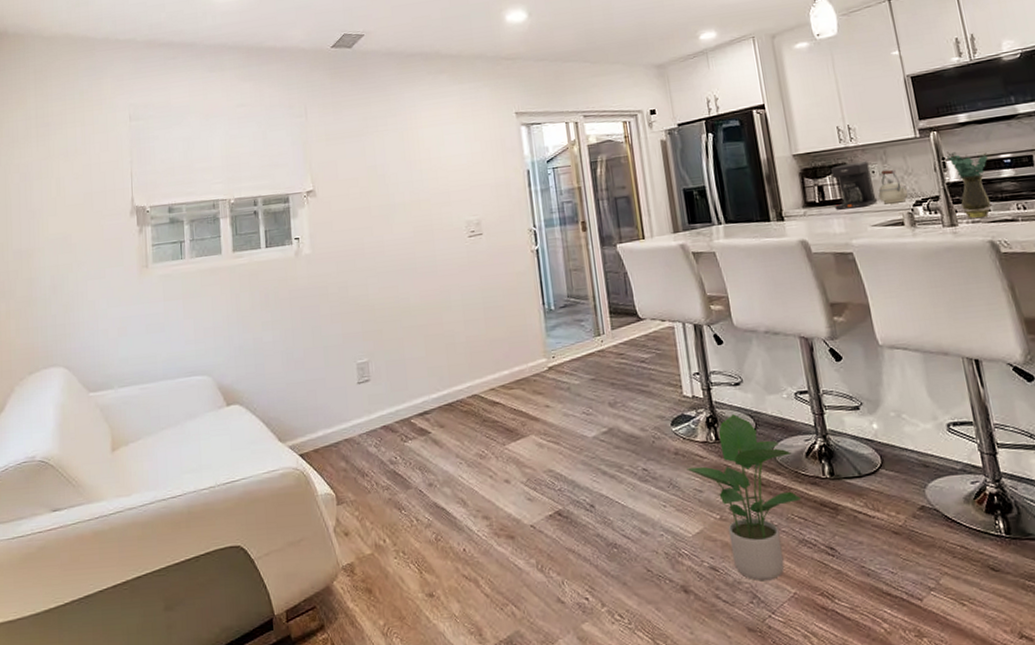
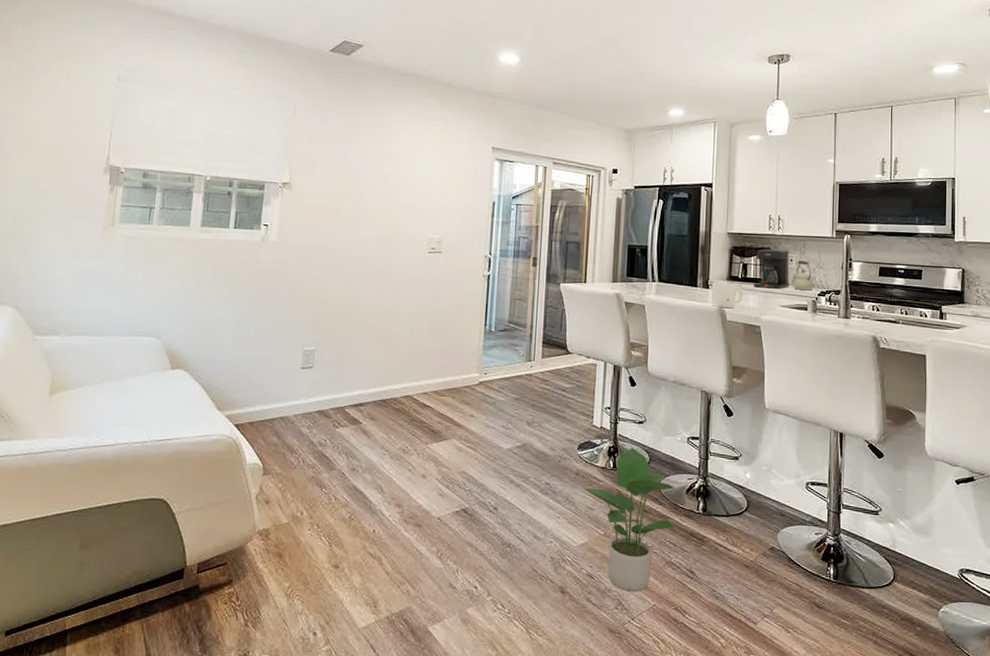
mug: none [787,210,826,240] -> present [711,282,743,309]
vase: present [947,151,992,219] -> none [854,254,886,316]

